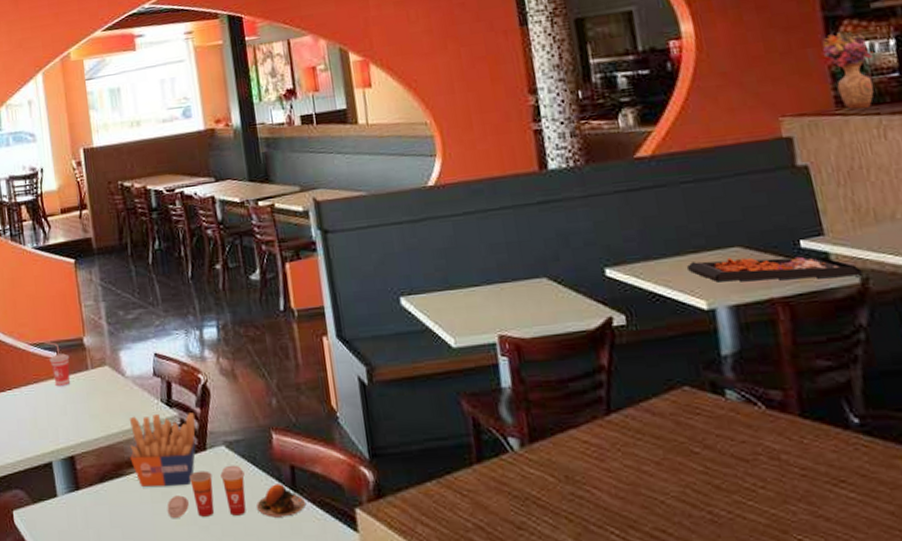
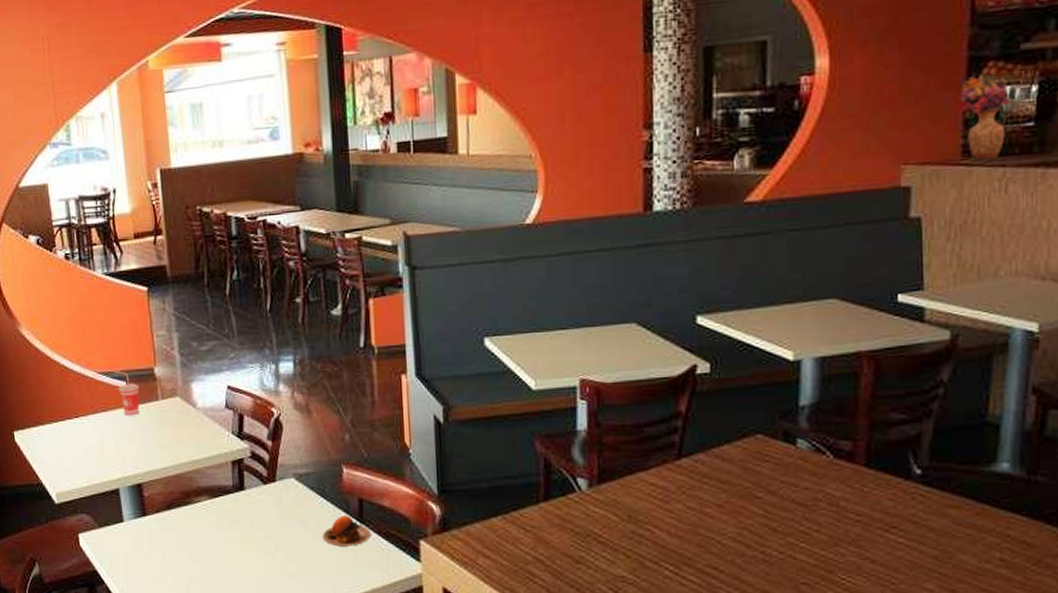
french fries: present [129,413,196,488] -> none [198,445,267,516]
beverage cup: present [167,465,246,519] -> none [233,496,313,546]
food tray: present [686,256,863,282] -> none [779,309,954,334]

